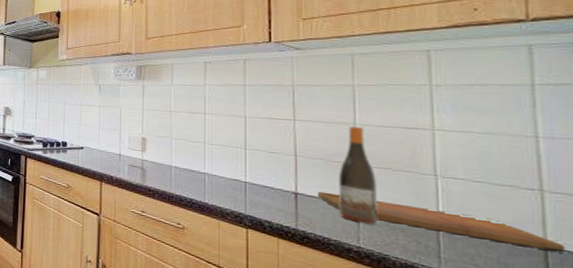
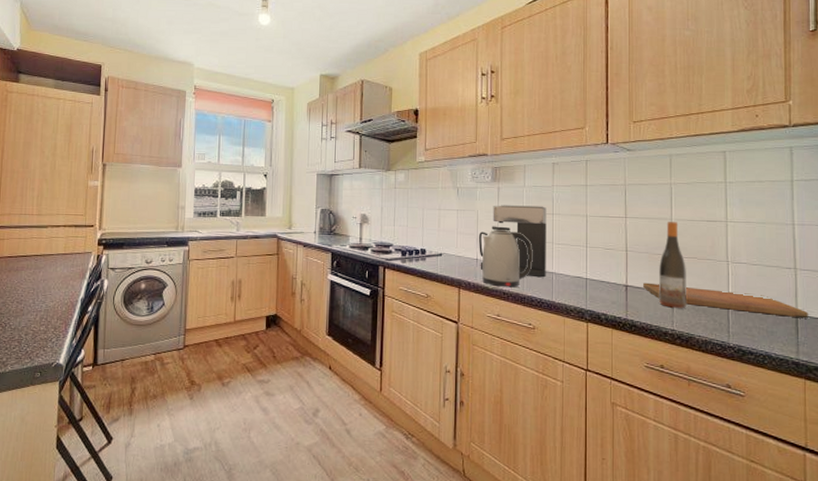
coffee maker: none [122,102,198,178] -> present [479,205,547,278]
kettle: none [125,126,182,185] -> present [482,228,533,288]

